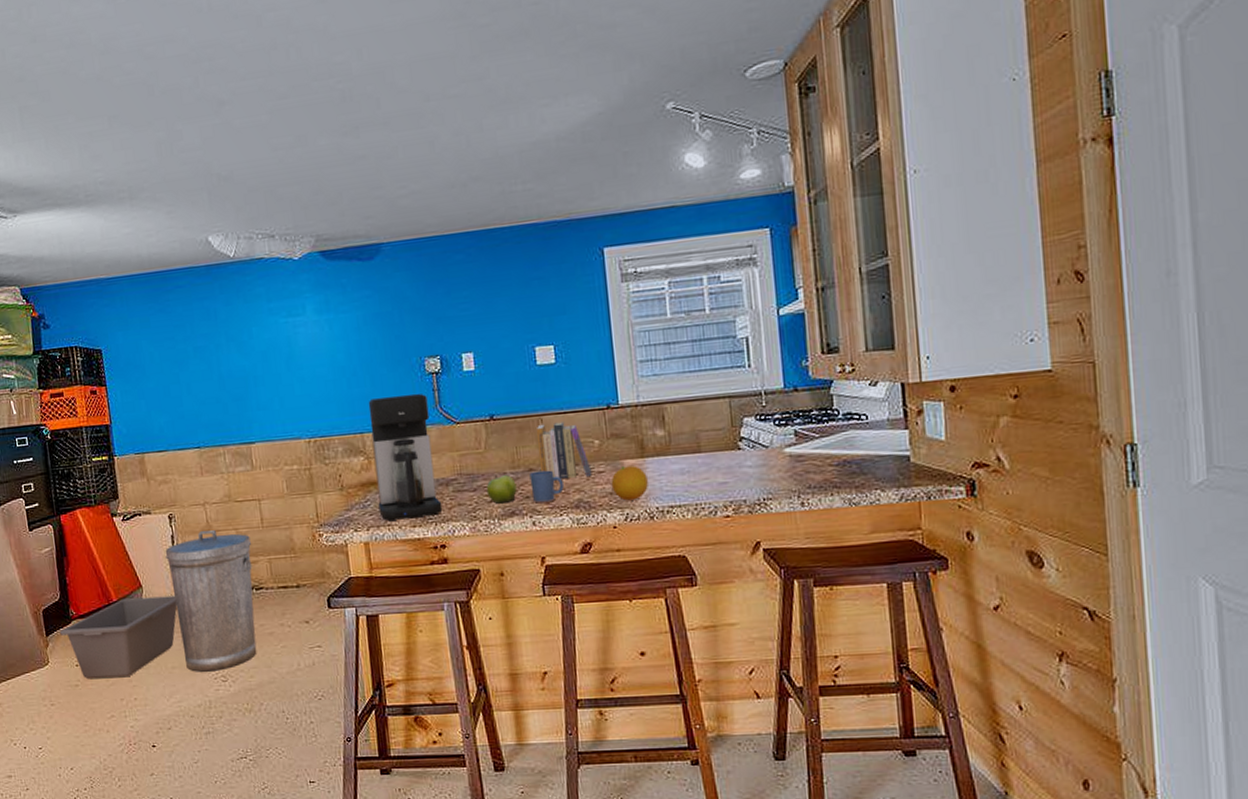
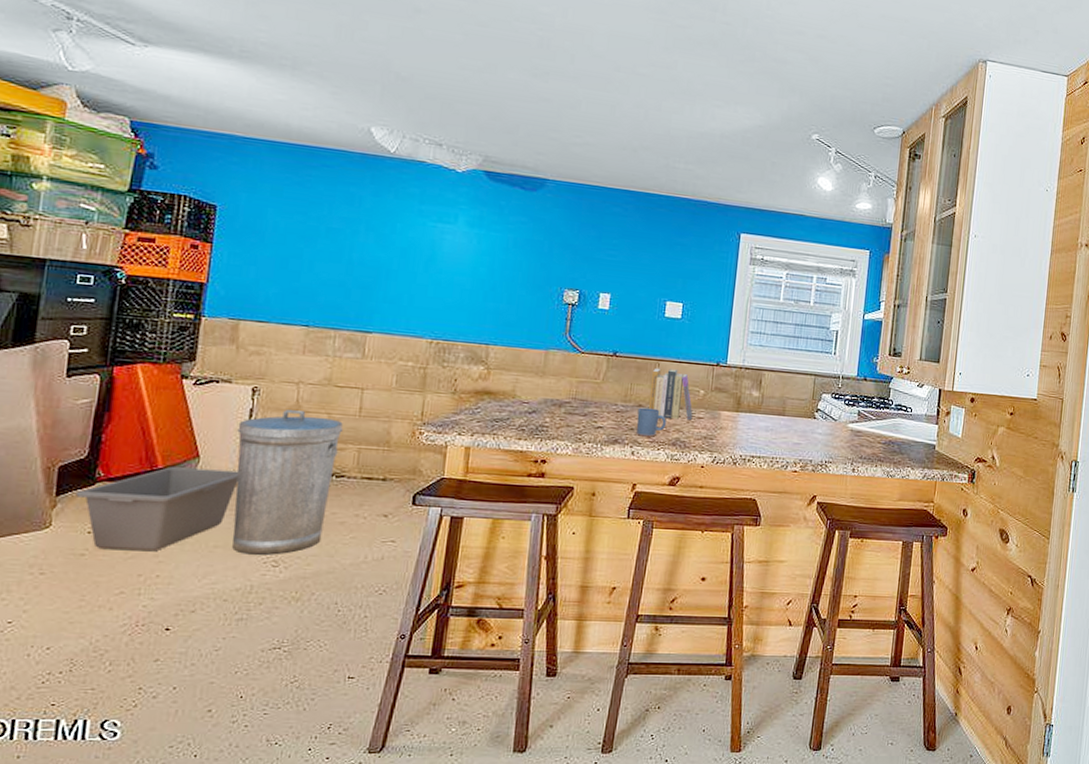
coffee maker: present [368,393,443,521] -> none [487,315,559,432]
fruit: present [486,474,517,504] -> none [595,405,625,431]
fruit: present [611,465,648,501] -> none [706,416,738,446]

